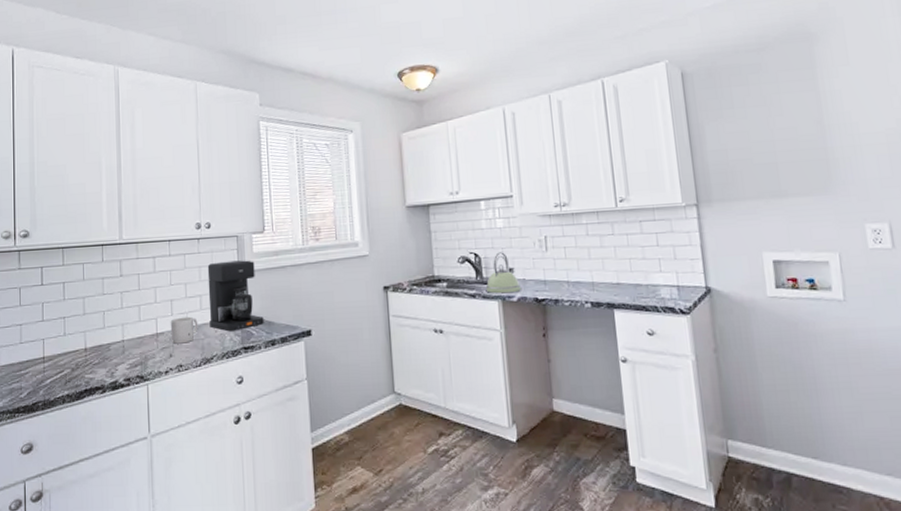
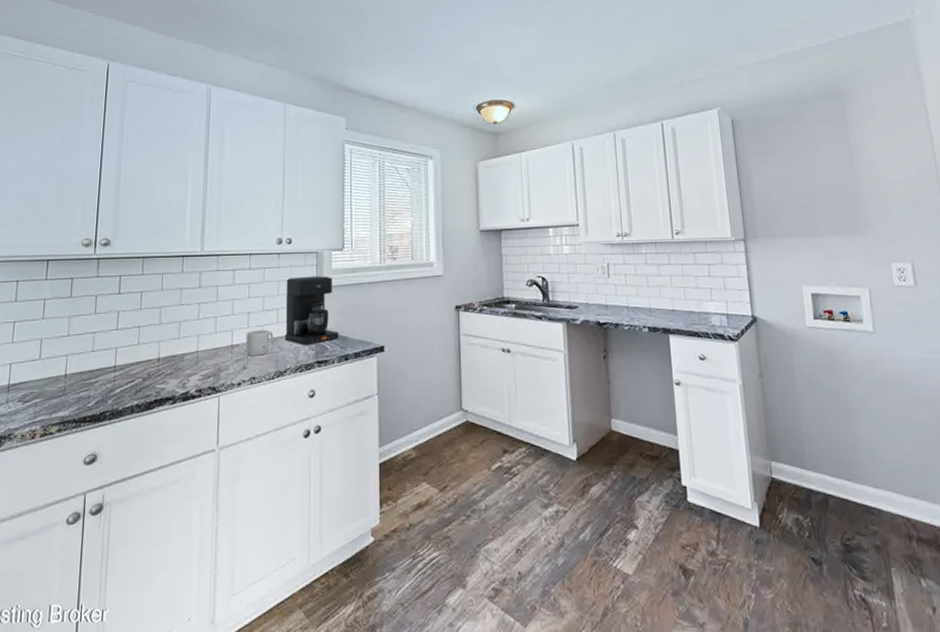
kettle: present [485,252,522,294] -> none [551,277,586,317]

